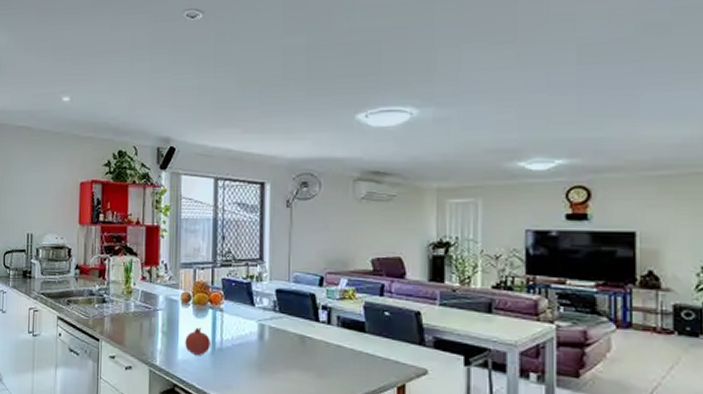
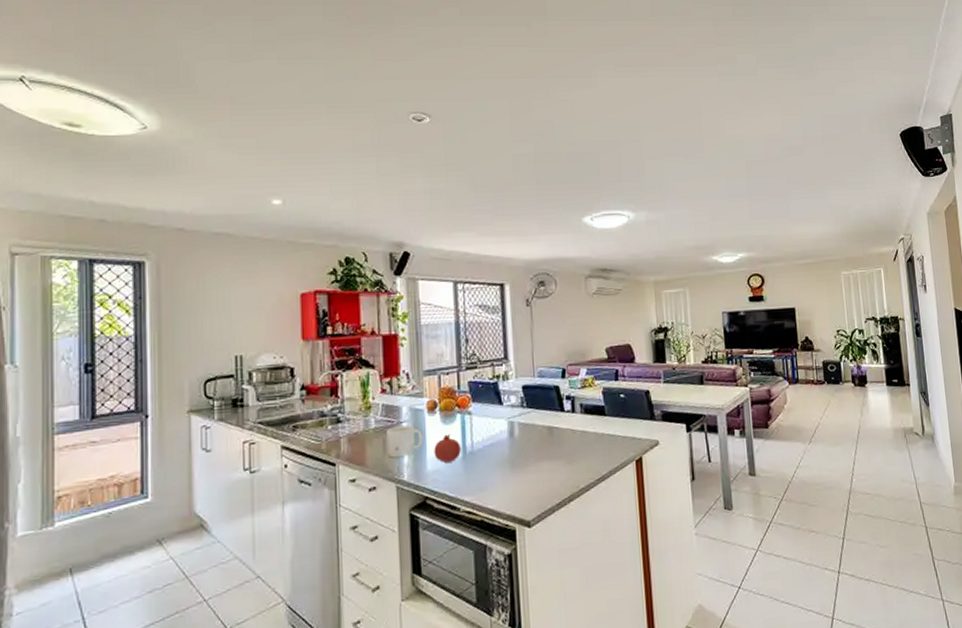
mug: none [143,313,176,343] -> present [387,425,423,458]

